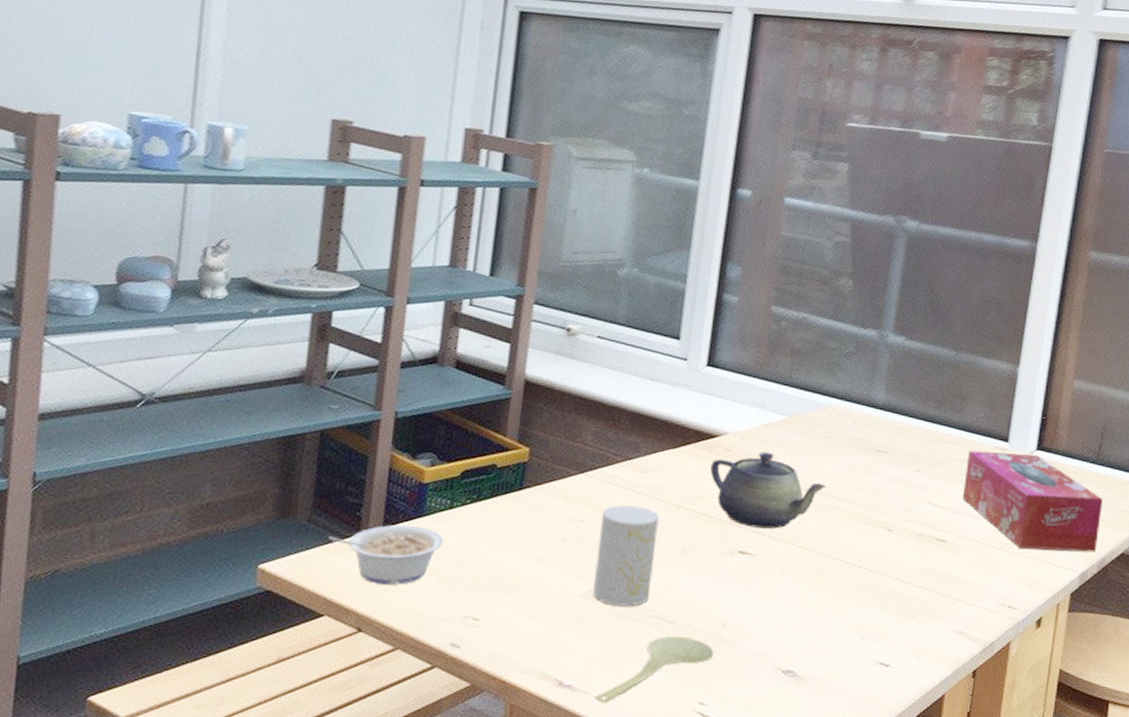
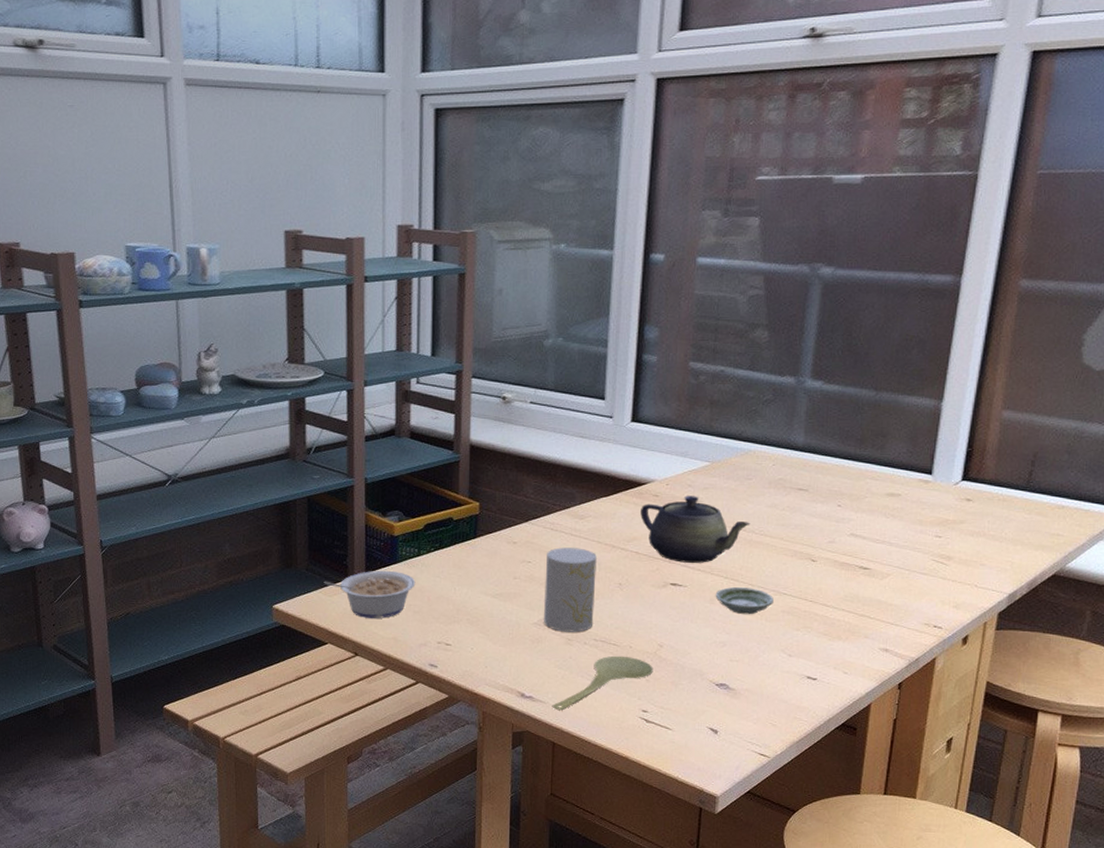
saucer: none [786,557,848,590] -> present [715,587,774,615]
tissue box: present [962,450,1103,552] -> none [885,484,1033,575]

